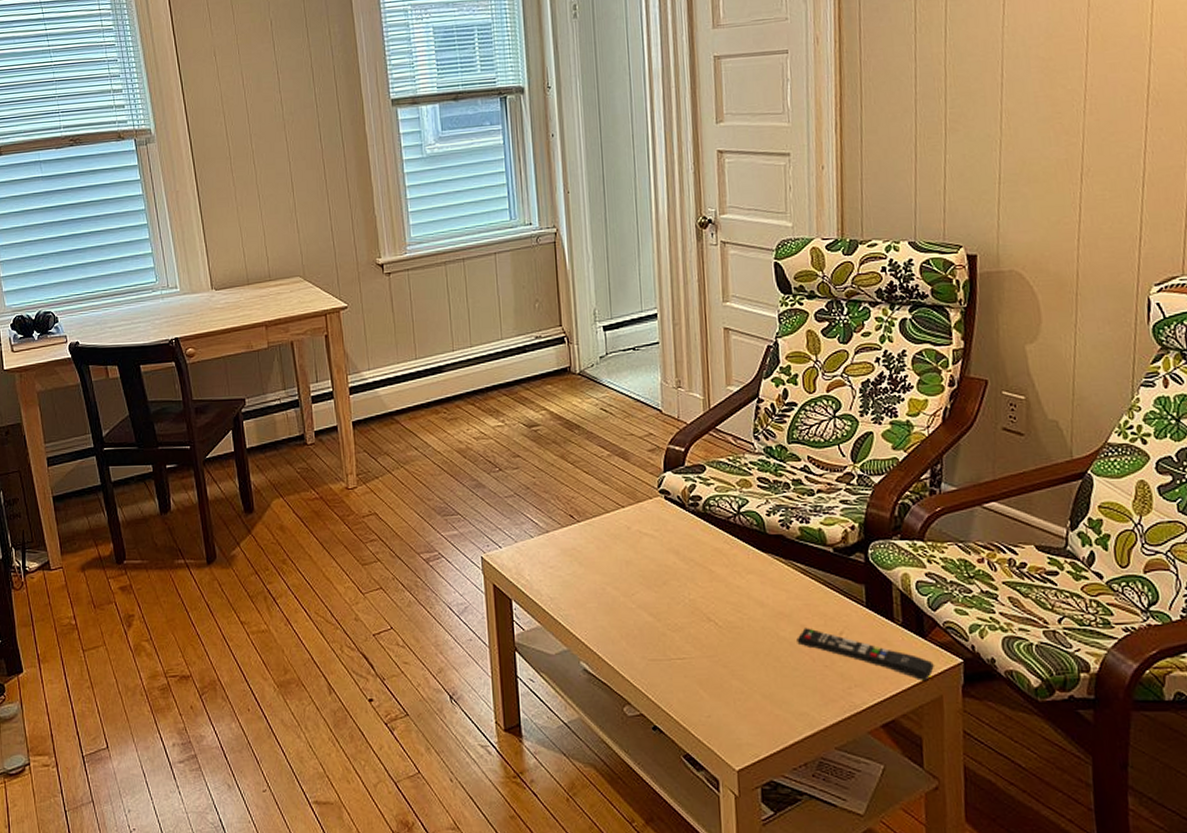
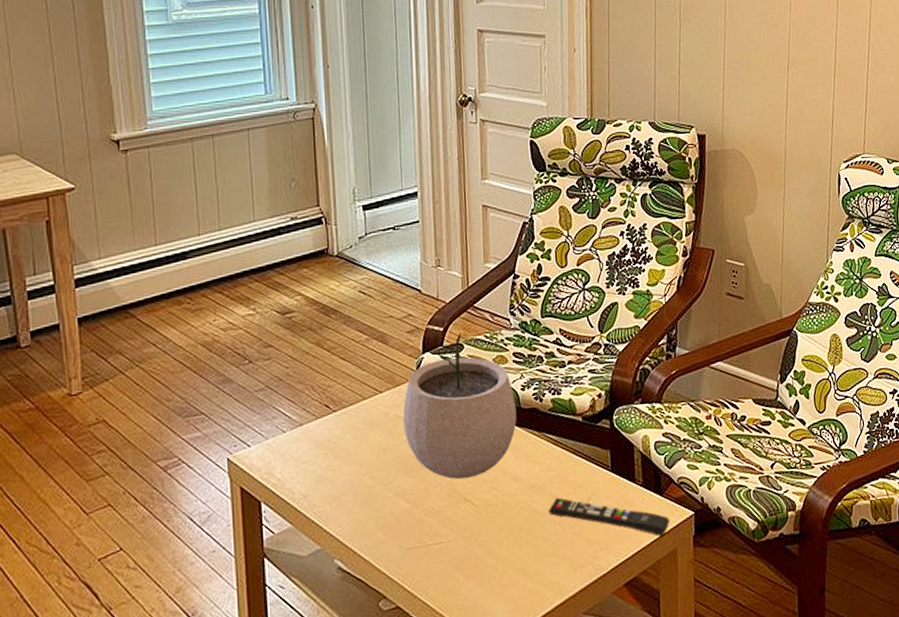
plant pot: none [644,455,762,599] -> present [402,333,517,480]

